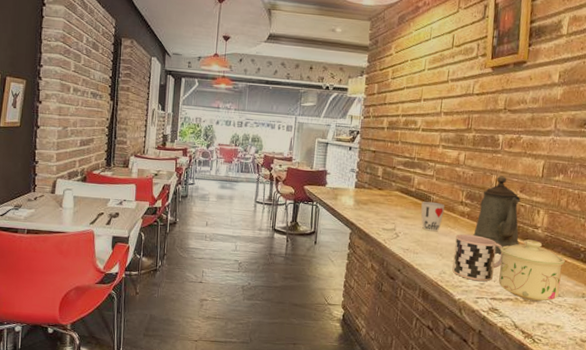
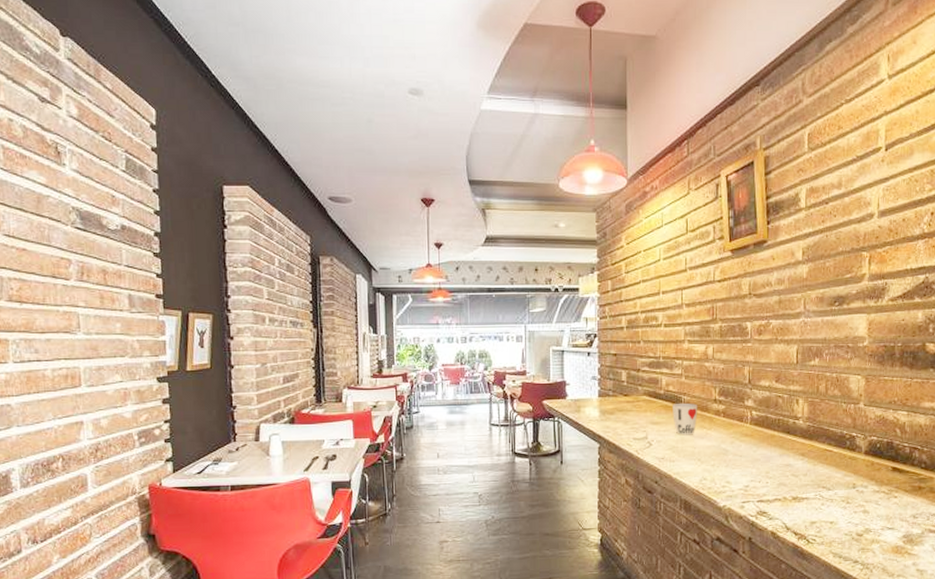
cup: present [452,234,503,282] -> none [713,434,766,484]
coffee pot: present [473,176,521,254] -> none [731,367,781,451]
sugar bowl: present [499,239,565,302] -> none [761,432,831,499]

